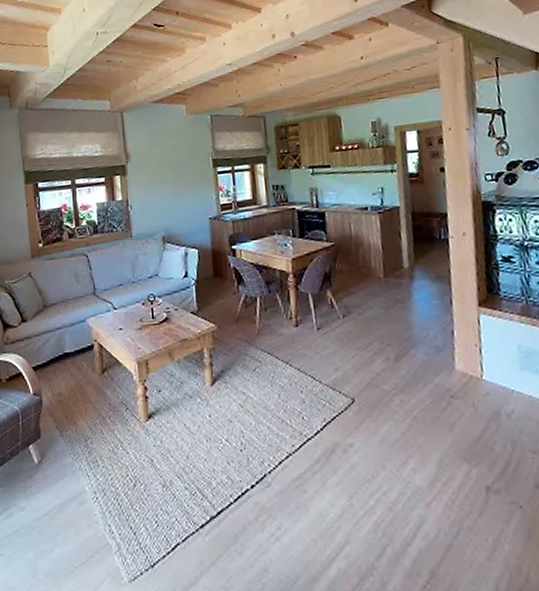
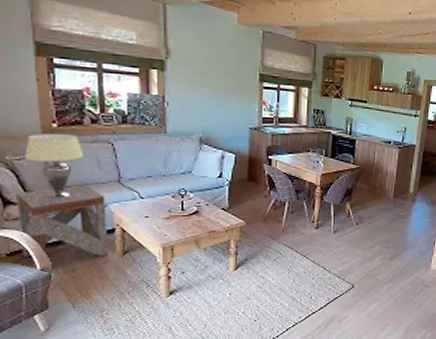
side table: none [13,301,89,382] -> present [16,185,108,258]
lampshade: none [19,251,65,318] -> present [25,133,84,198]

